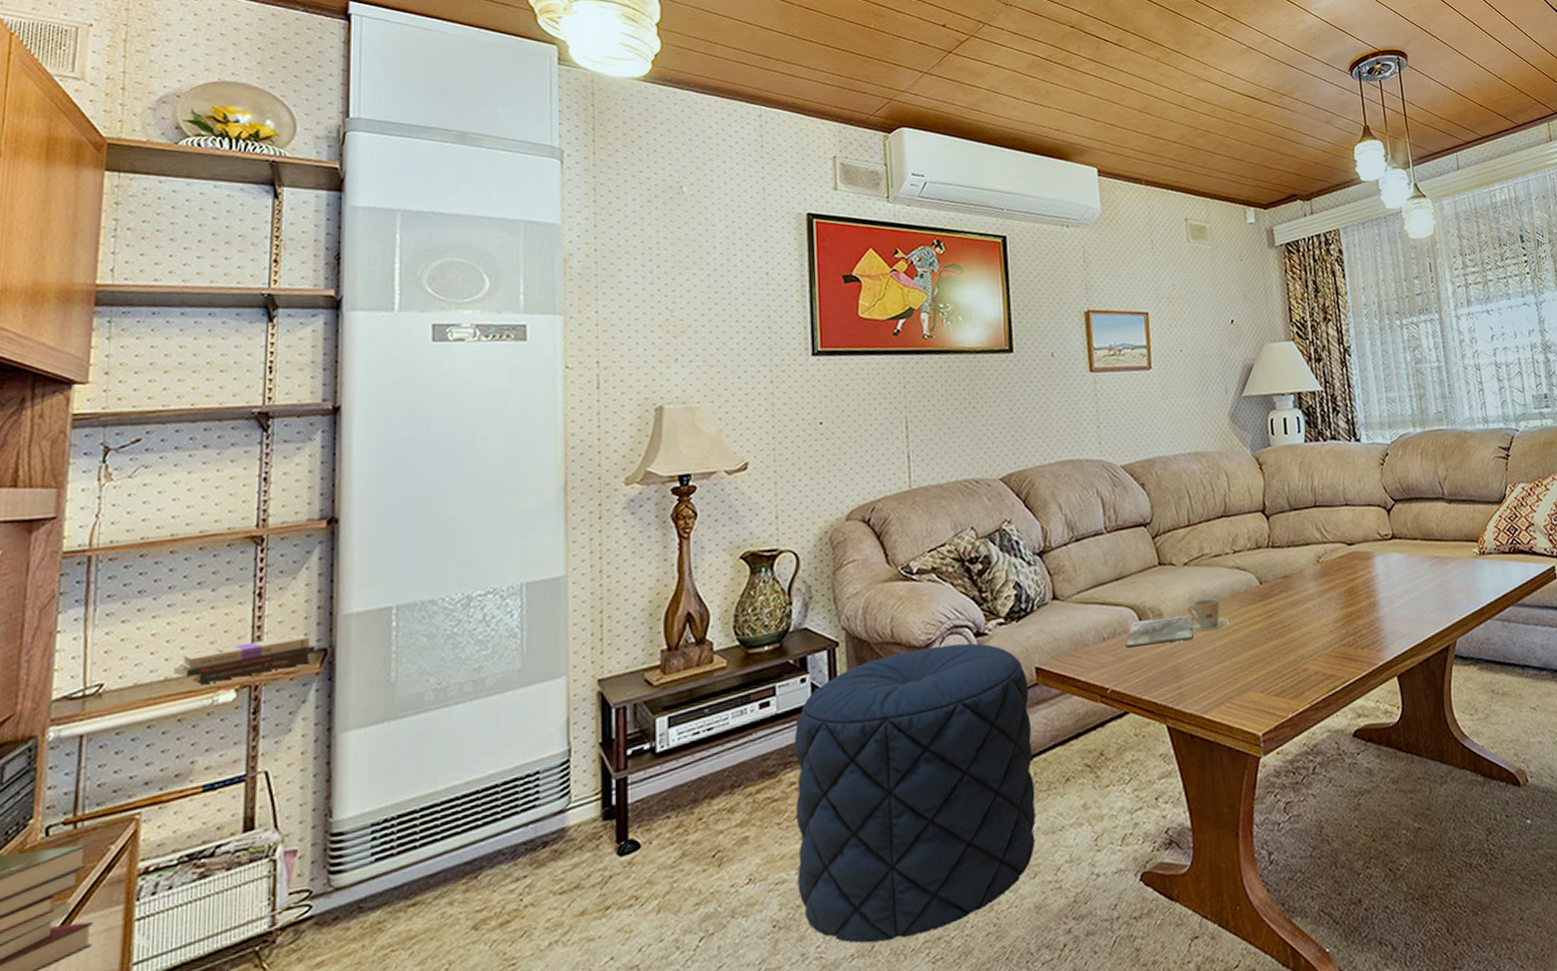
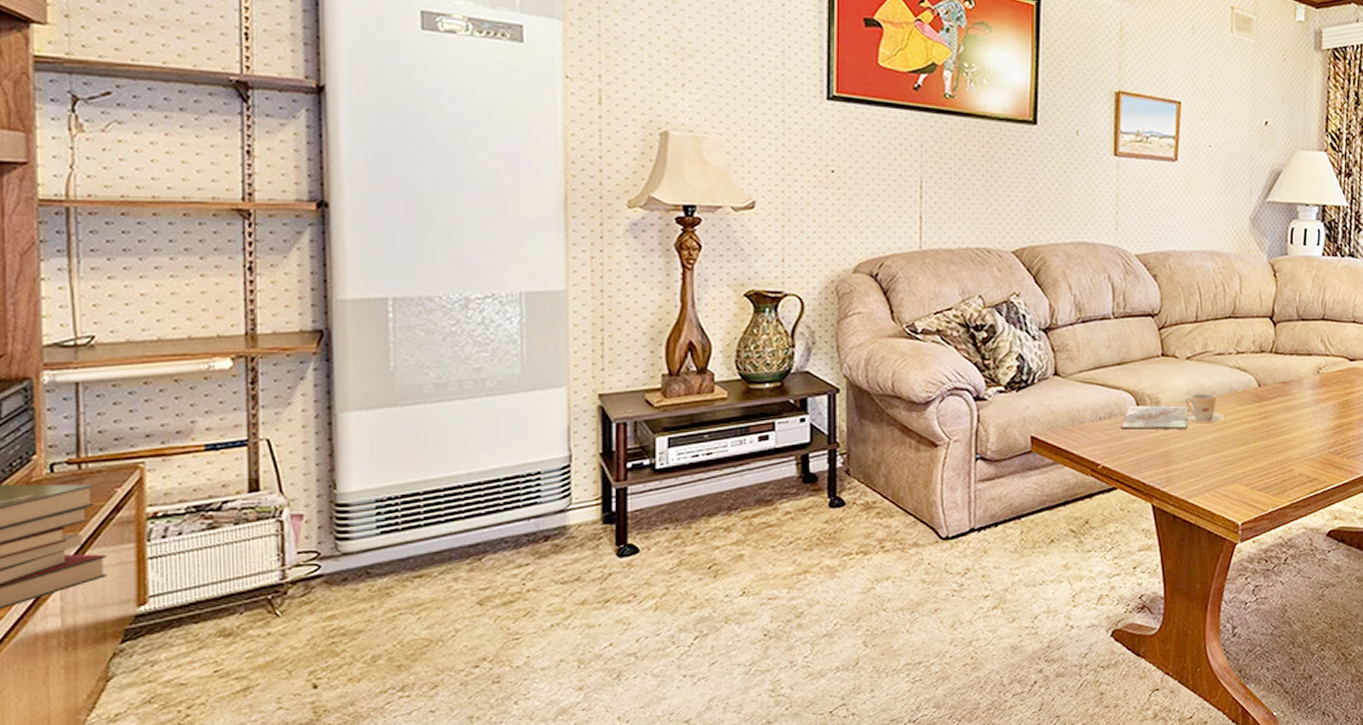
books: present [174,634,315,684] -> none [167,313,311,348]
pouf: present [794,643,1036,944] -> none [789,404,1023,660]

